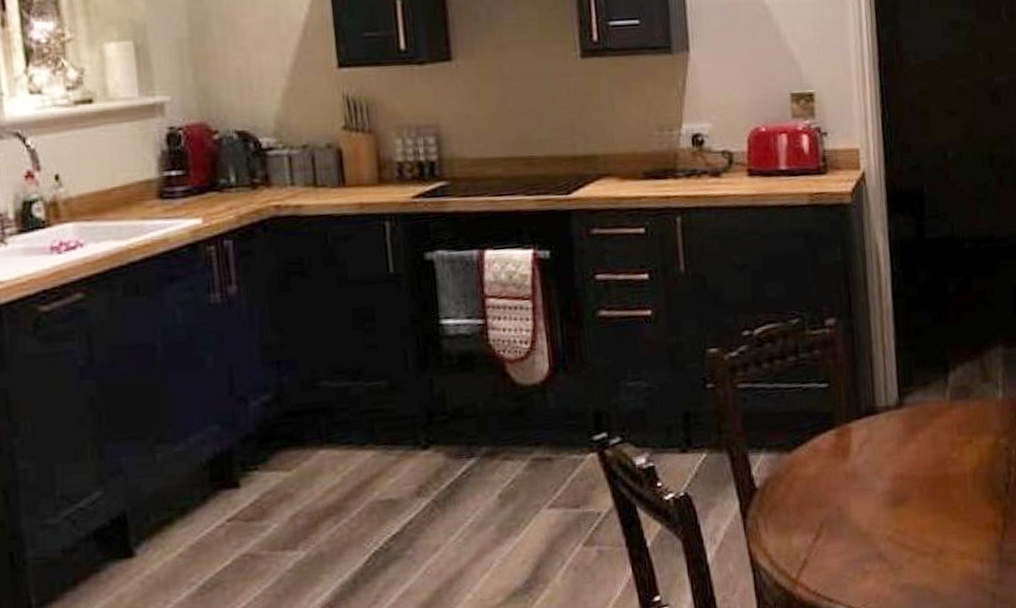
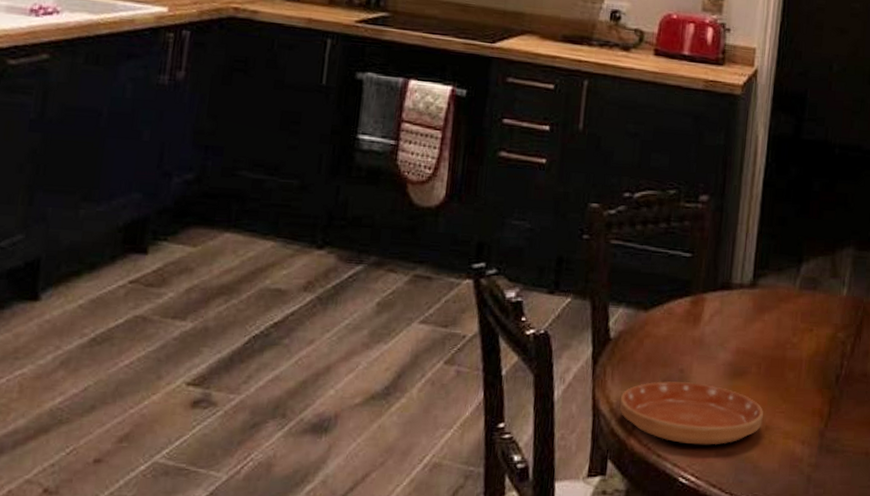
saucer: none [778,518,935,584] -> present [619,381,763,445]

